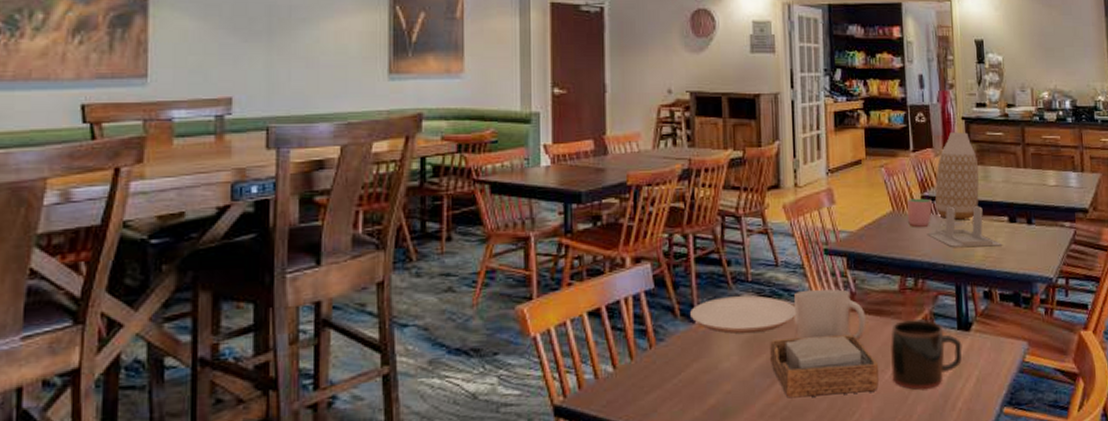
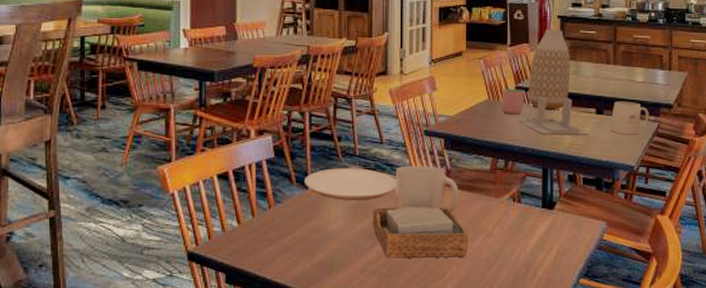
mug: present [890,319,962,389] -> none [479,197,545,258]
mug: none [1025,207,1065,244] -> present [611,101,649,135]

